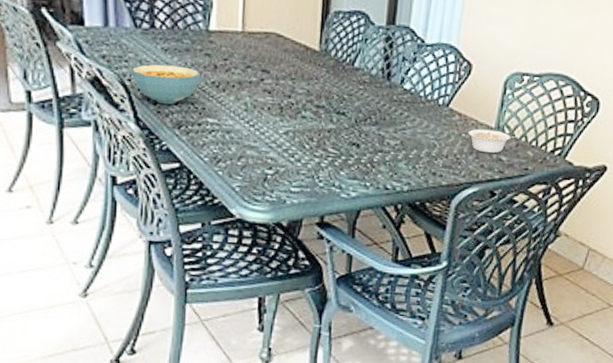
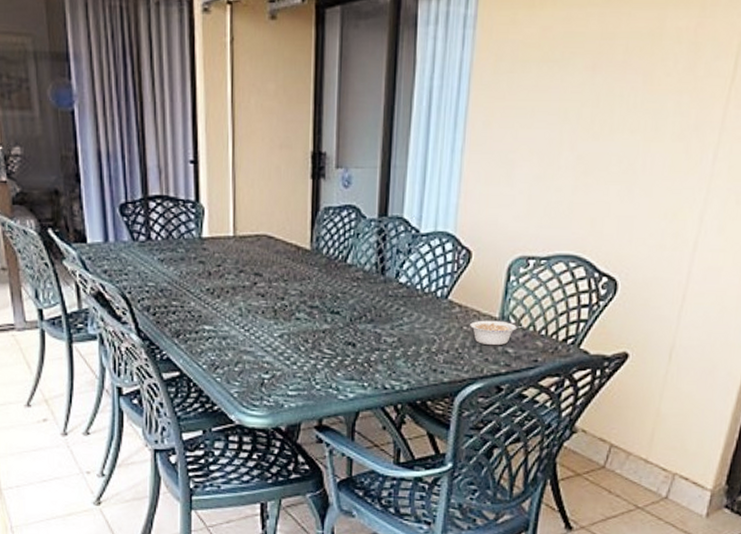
cereal bowl: present [131,64,200,105] -> none [131,275,195,315]

